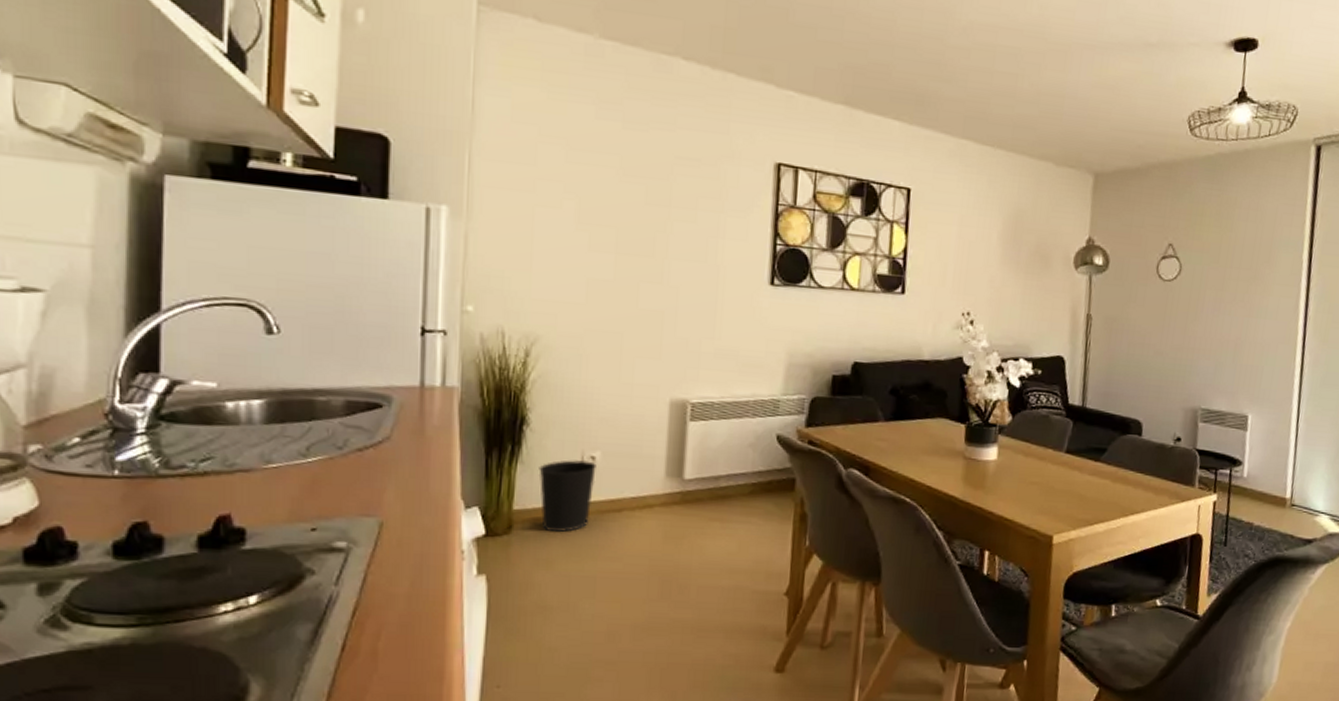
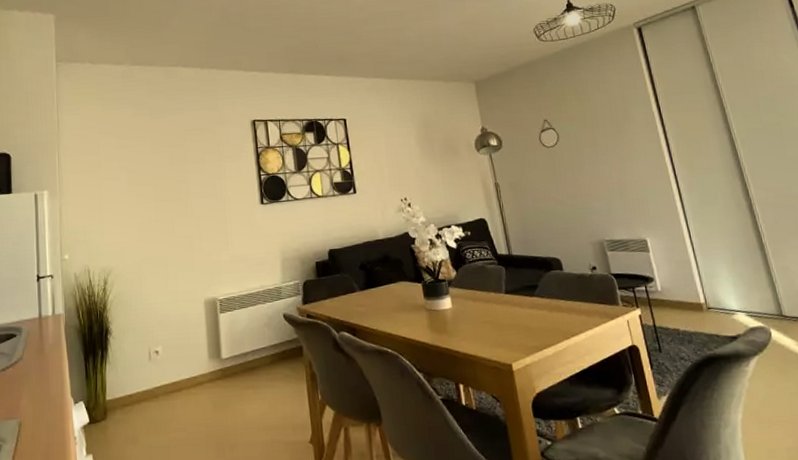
wastebasket: present [538,459,597,532] -> none [121,354,160,413]

